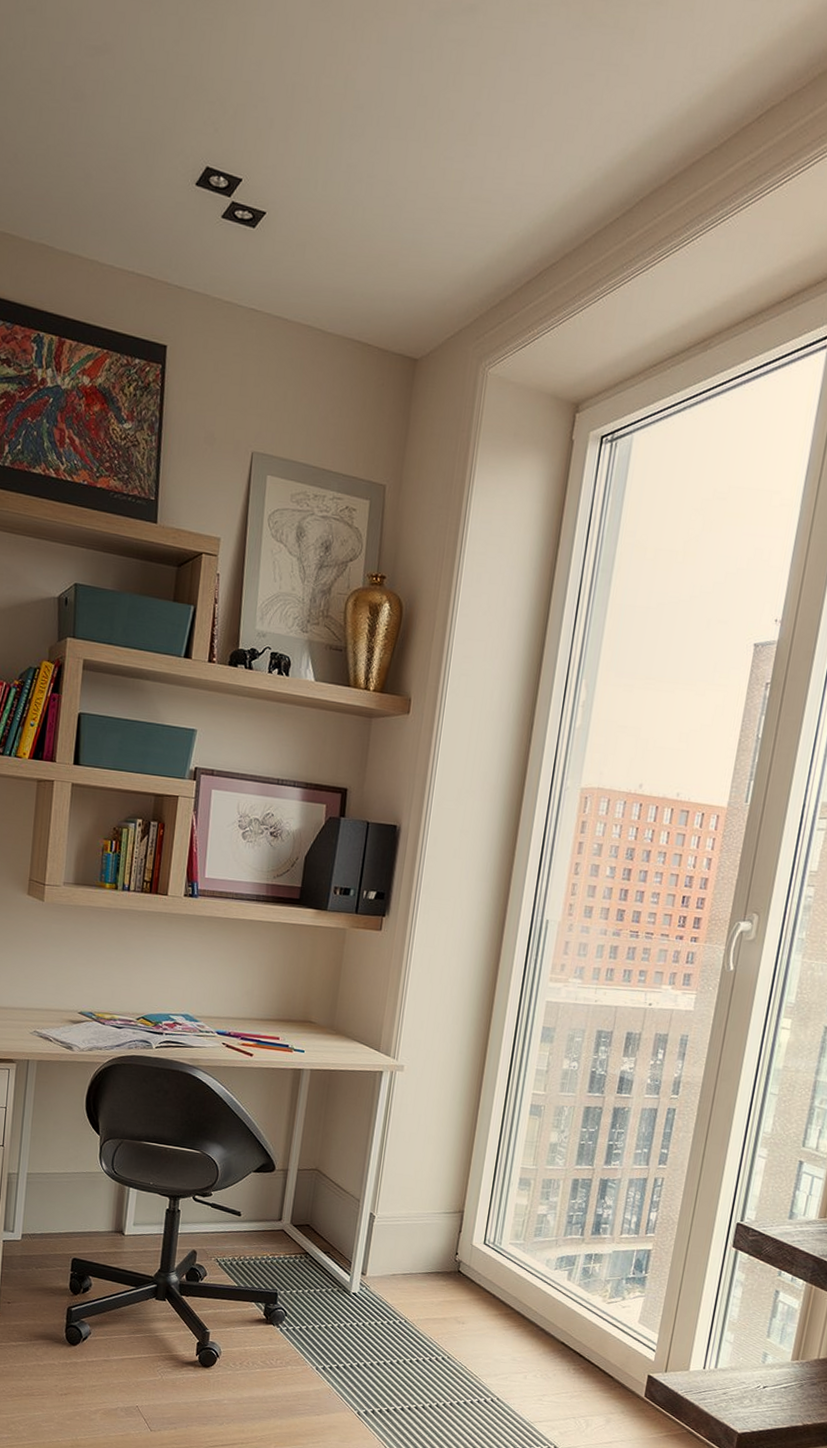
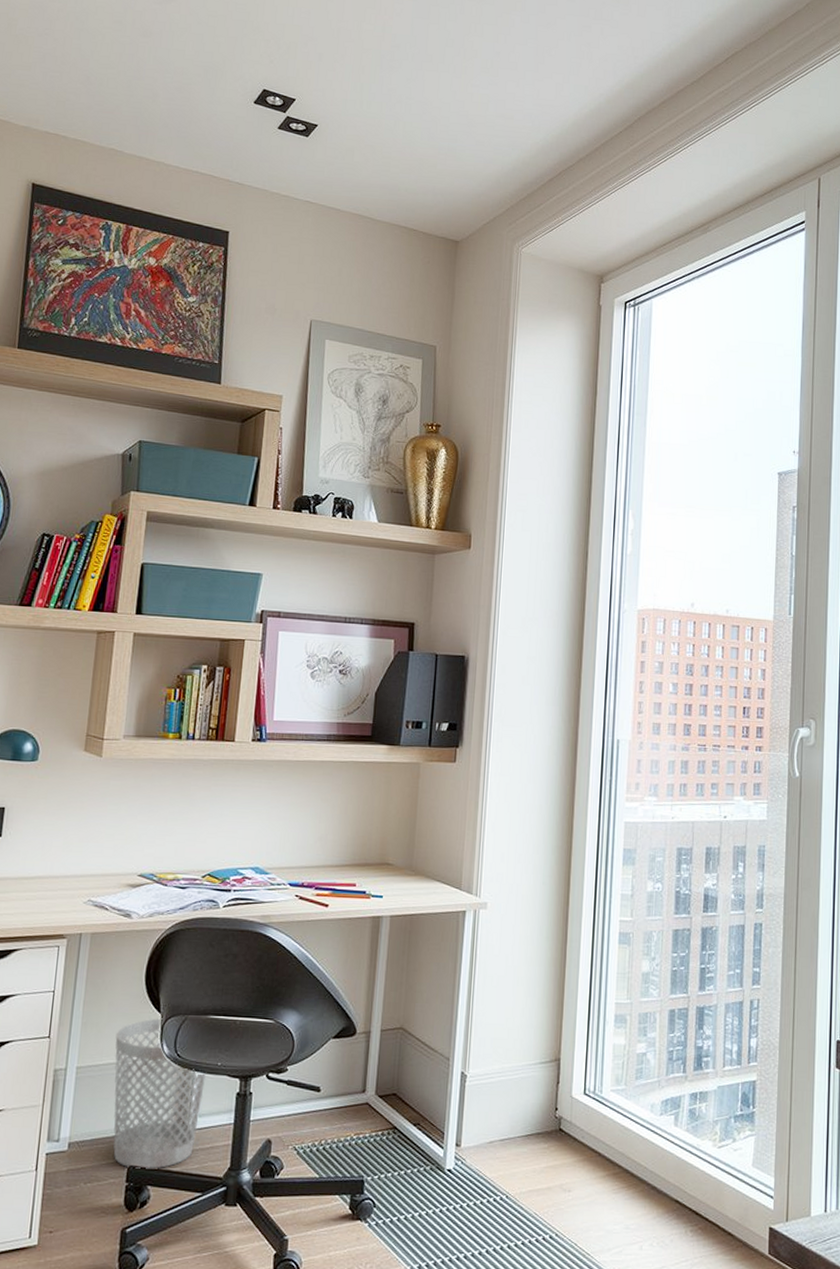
wastebasket: none [60,1139,139,1264] -> present [113,1018,205,1169]

